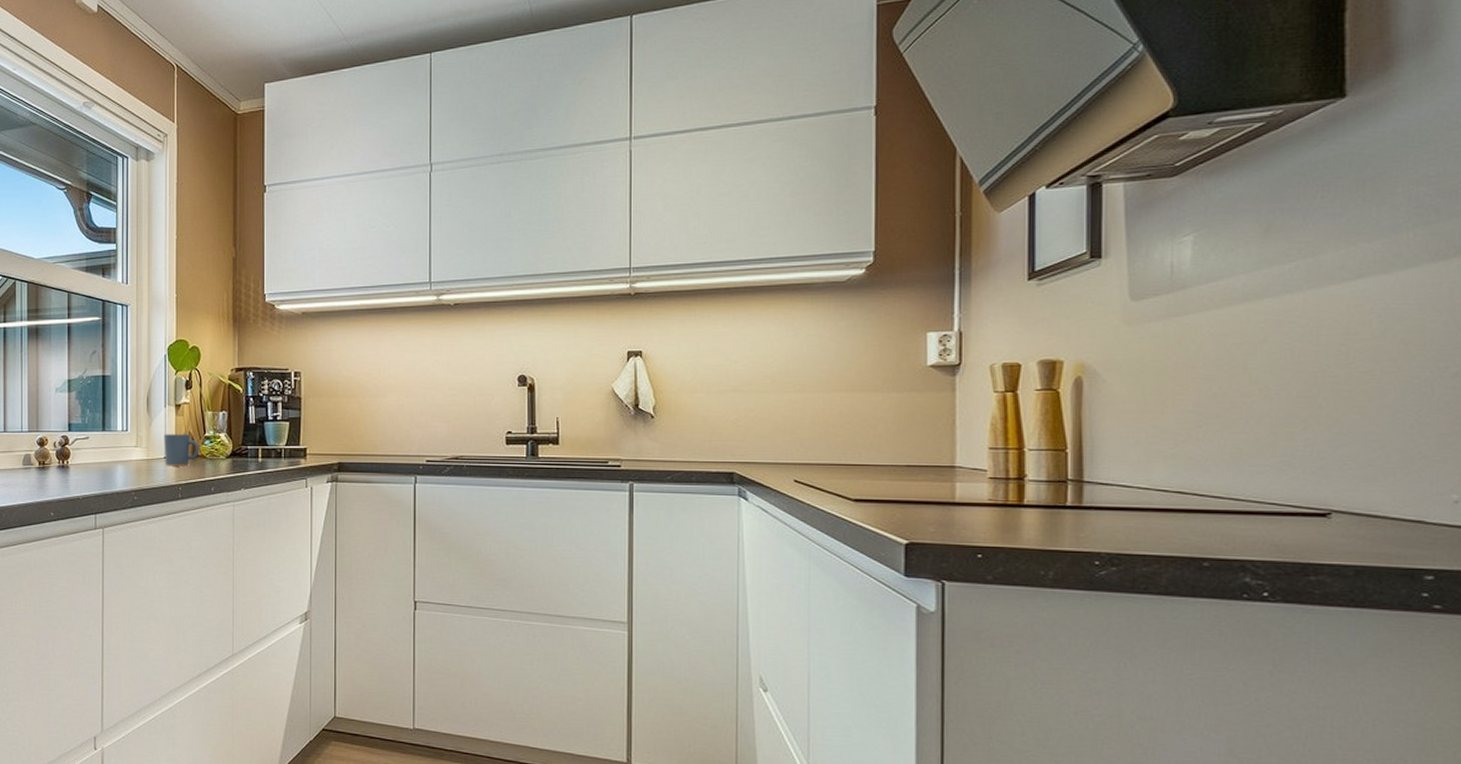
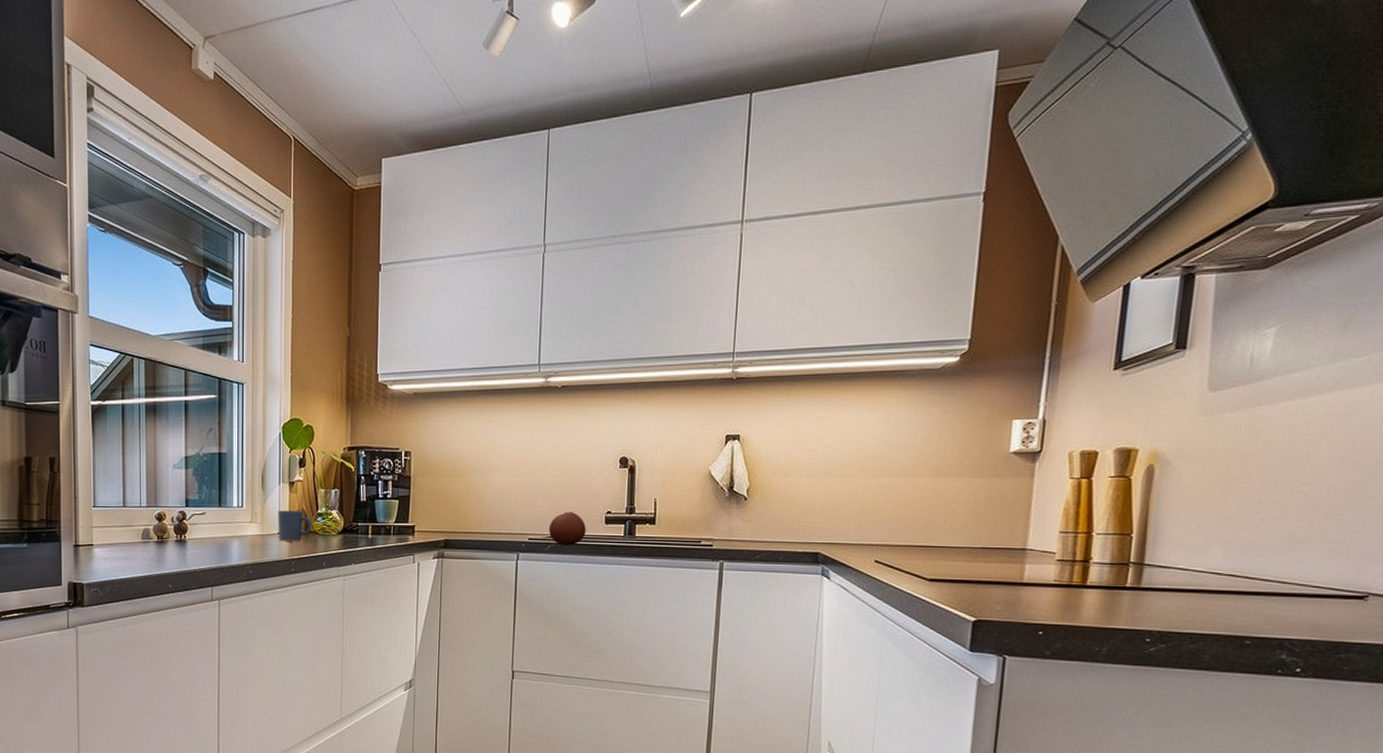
fruit: none [447,432,486,468] -> present [548,512,586,546]

